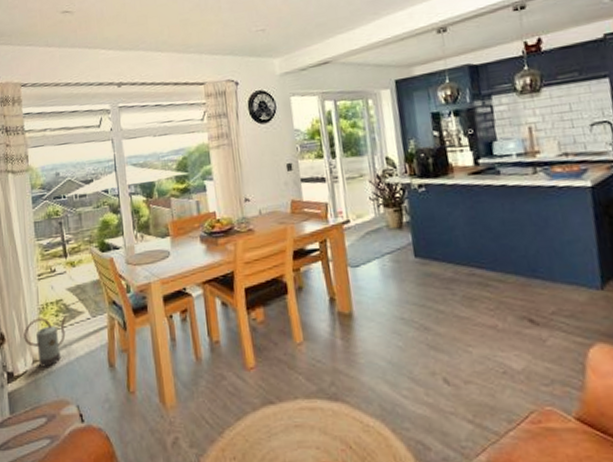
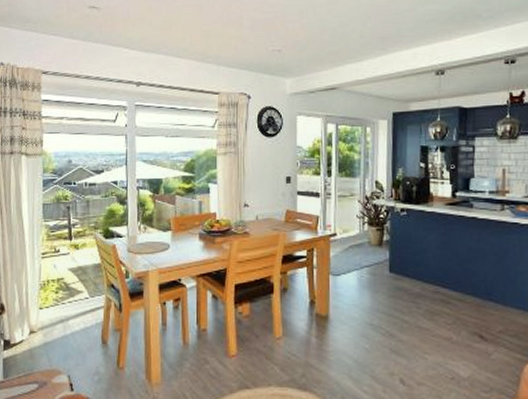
watering can: present [23,315,67,368] -> none [23,293,67,339]

